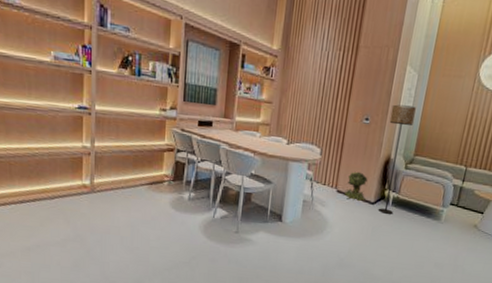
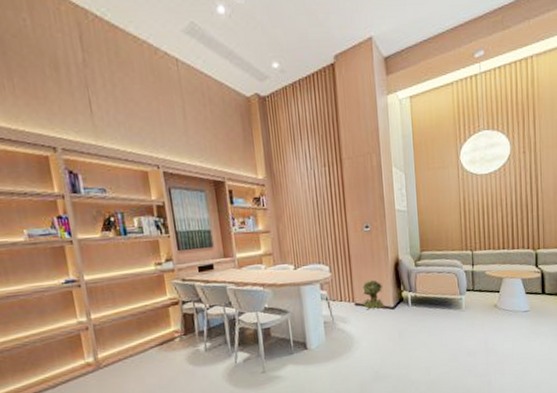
floor lamp: present [378,104,416,214] -> none [388,204,415,316]

